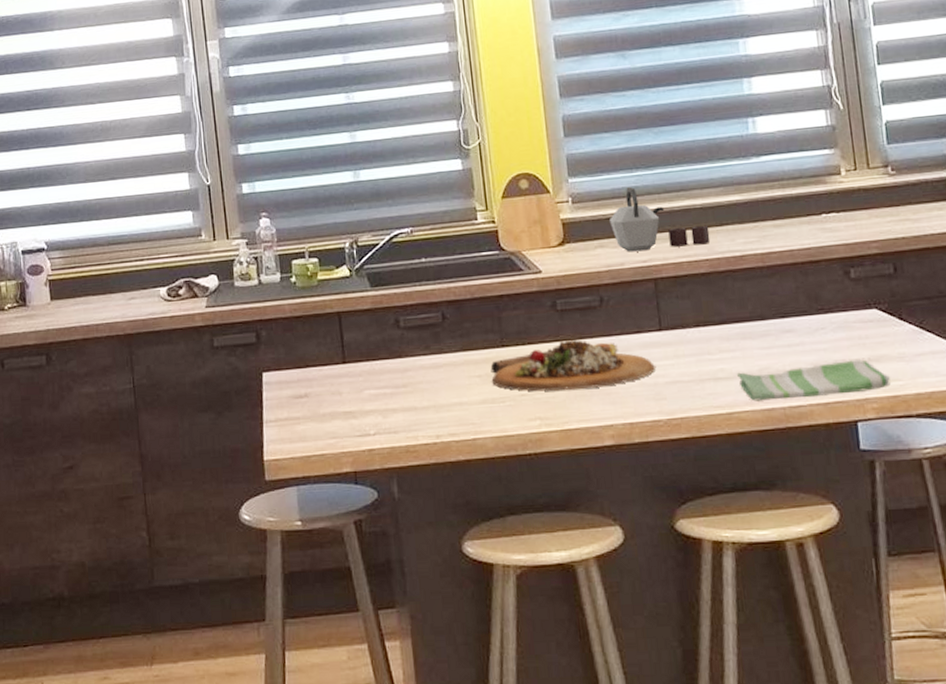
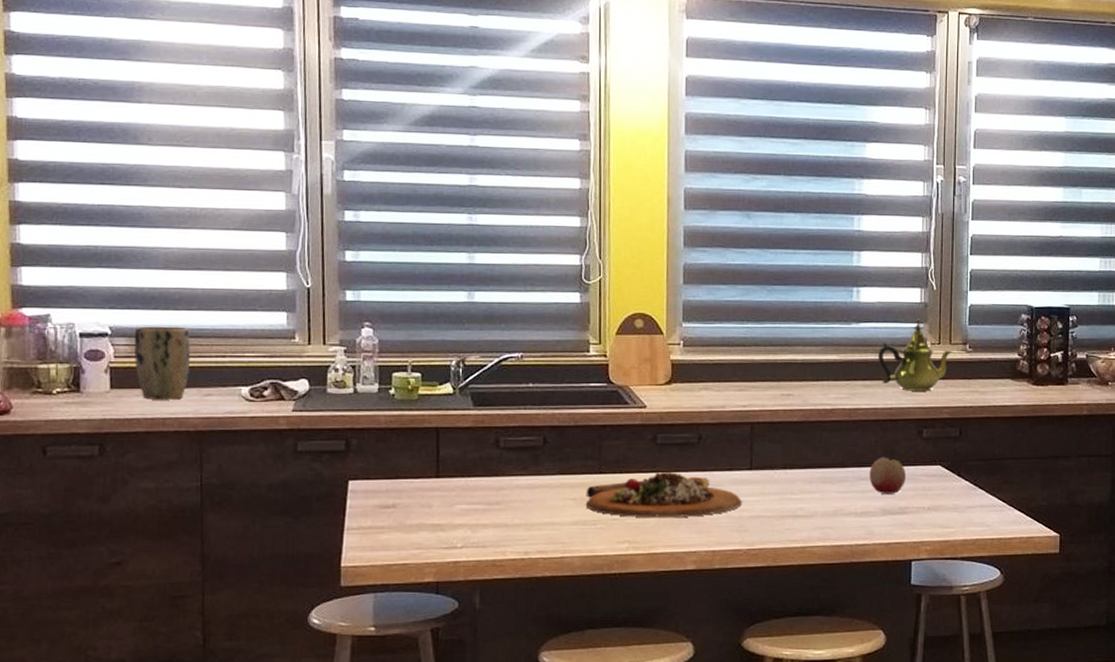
plant pot: none [65,235,115,308] -> present [133,326,190,400]
kettle: present [610,187,711,252] -> none [717,337,806,397]
dish towel: present [737,359,891,401] -> none [814,508,943,538]
teapot: none [786,144,873,227] -> present [878,318,953,391]
fruit: none [793,304,838,347] -> present [869,457,907,494]

